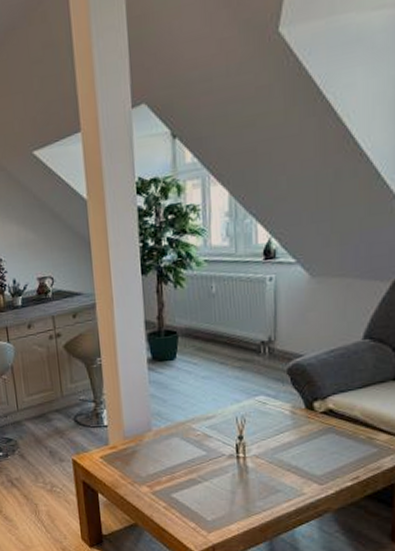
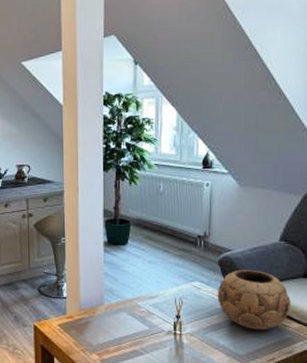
decorative bowl: none [286,376,378,447] -> present [217,269,291,331]

